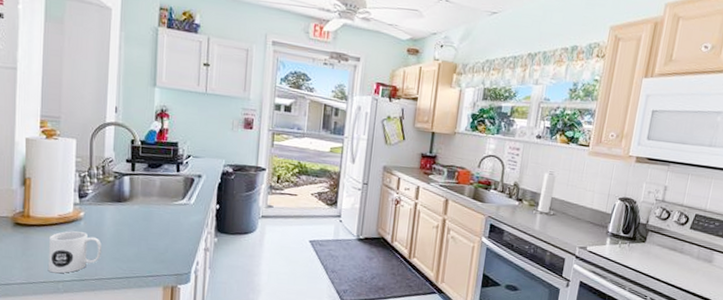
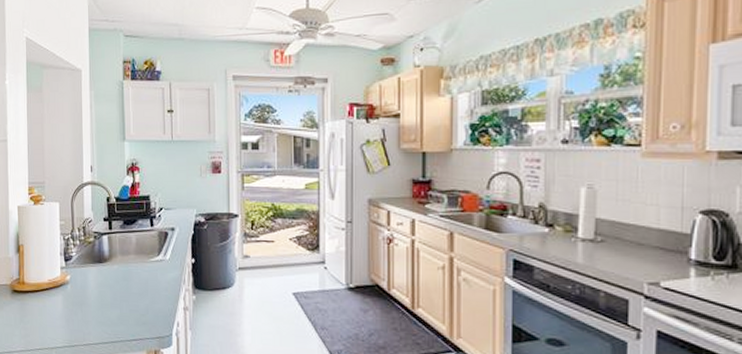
mug: present [47,231,102,274] -> none [41,295,87,340]

